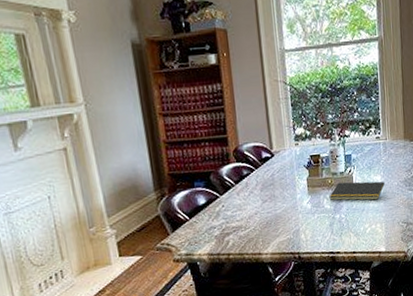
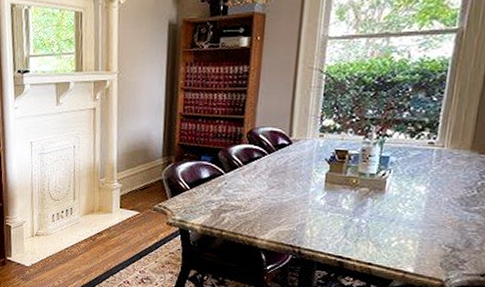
notepad: present [329,181,385,201] -> none [349,184,430,213]

